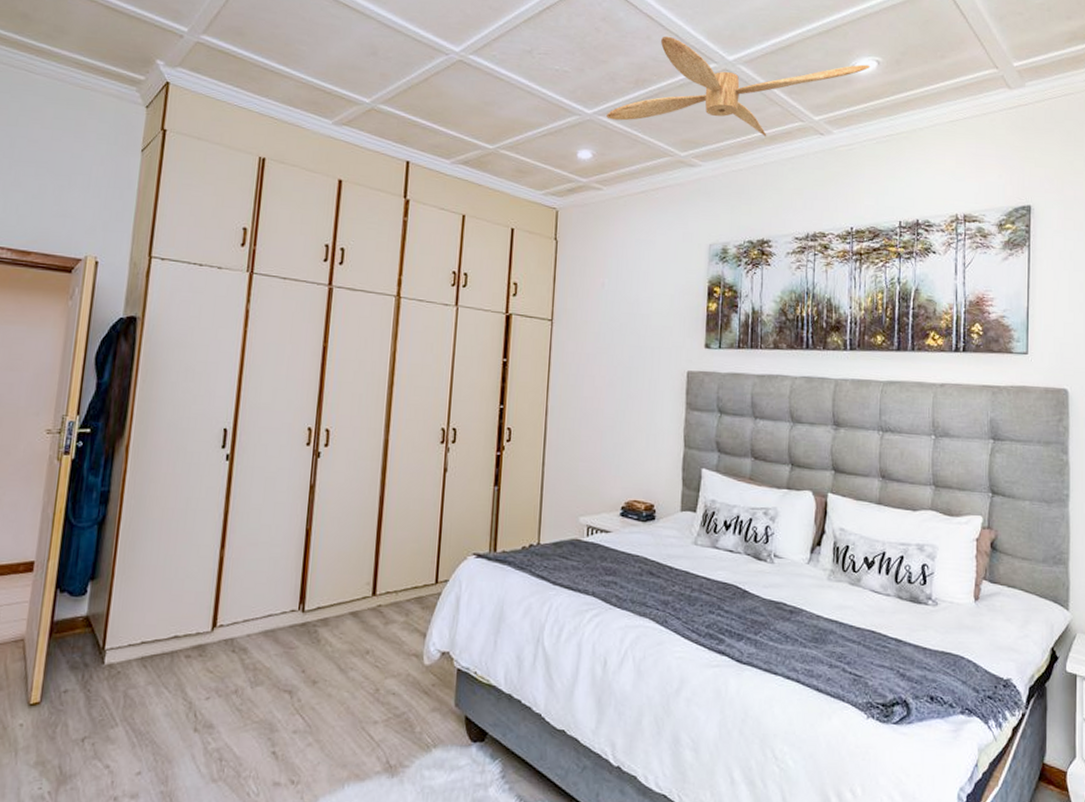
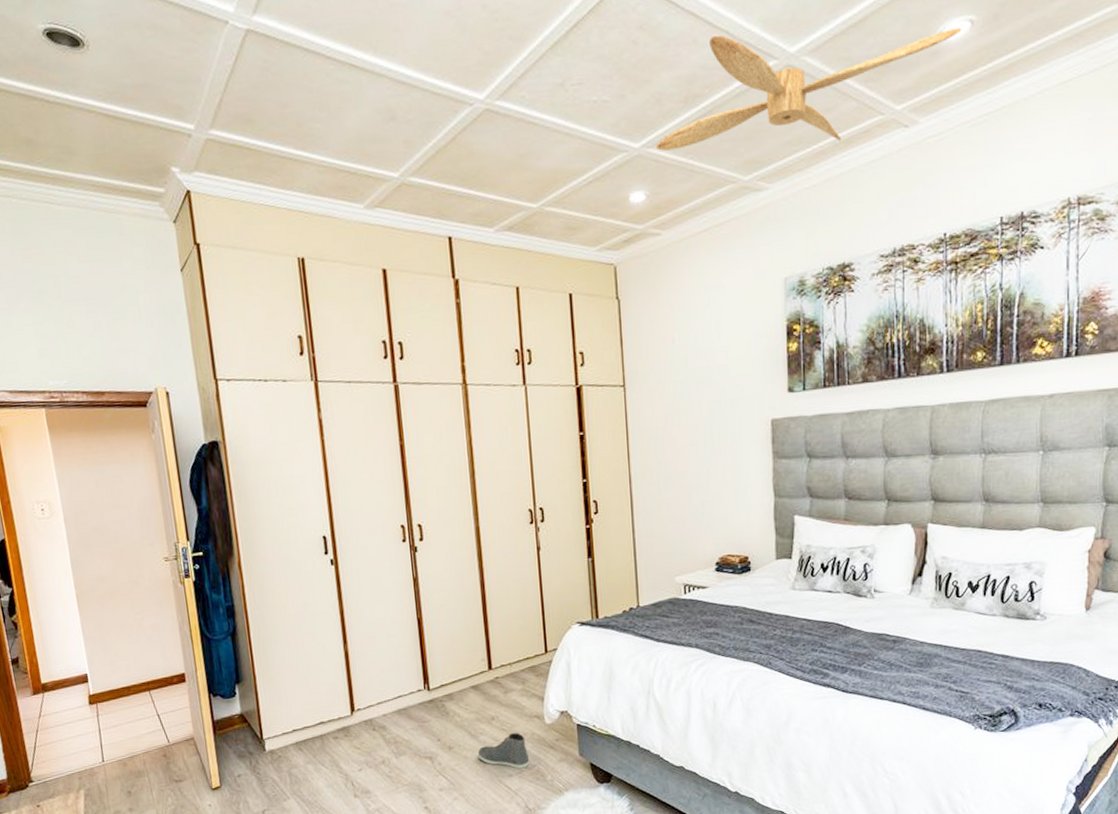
sneaker: none [343,671,400,715] -> present [477,732,530,769]

